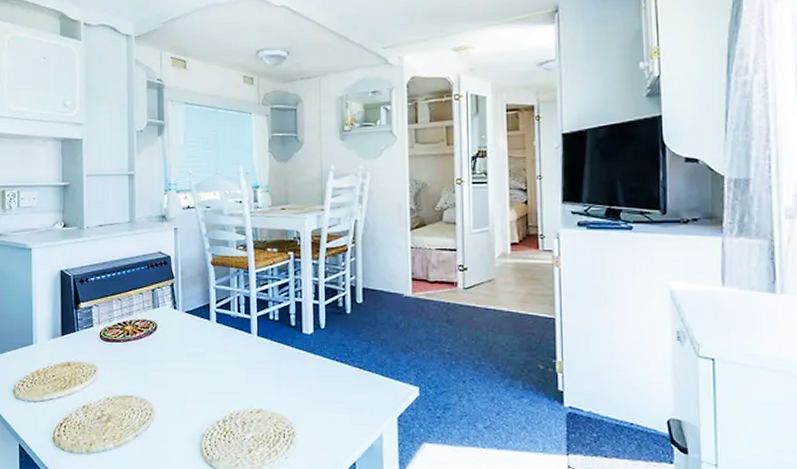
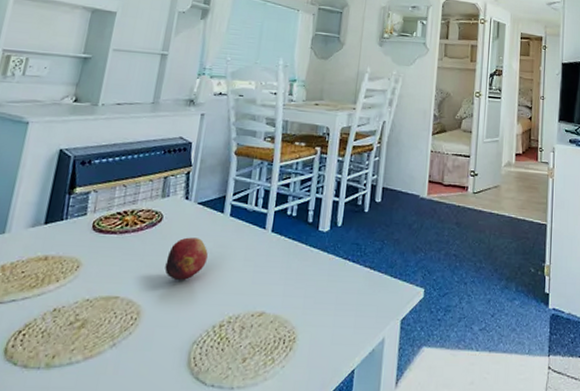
fruit: none [167,343,202,381] -> present [165,237,208,280]

